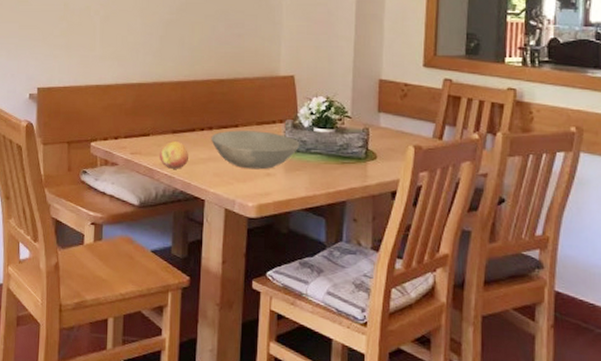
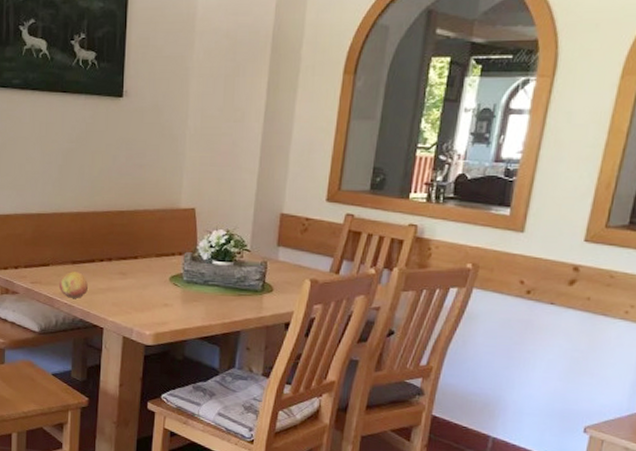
bowl: present [211,130,300,170] -> none [110,261,198,300]

